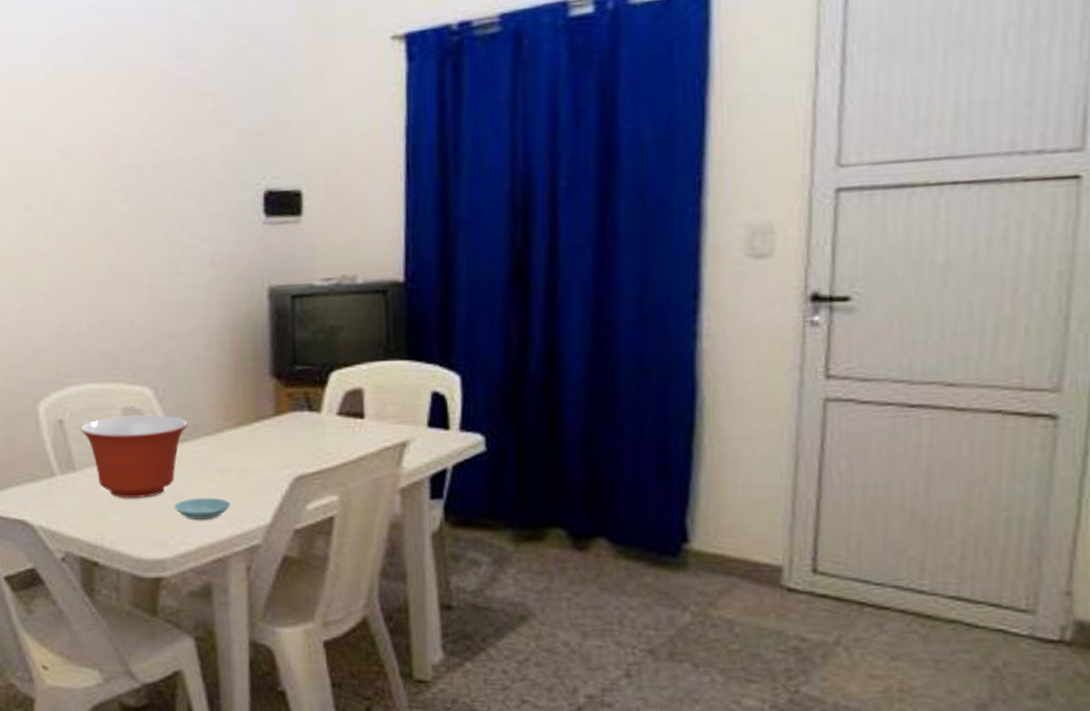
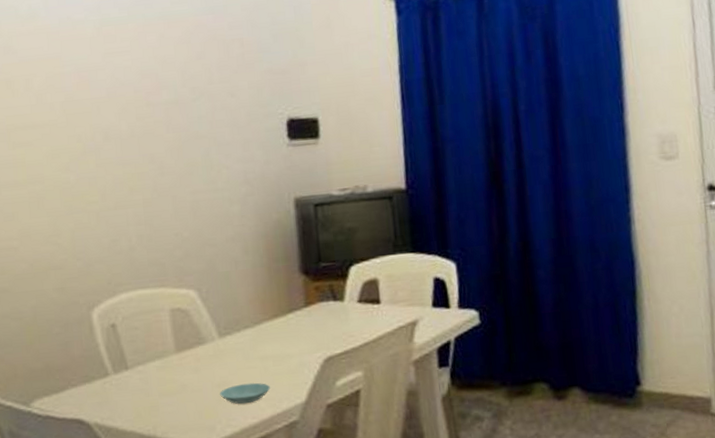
mixing bowl: present [79,414,189,499] -> none [131,313,230,391]

